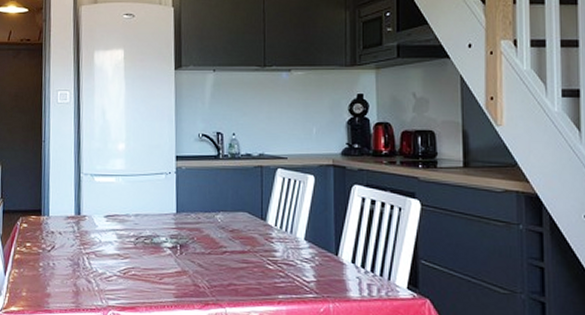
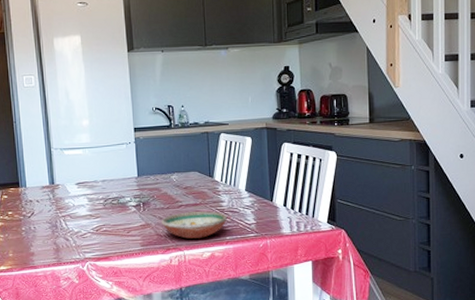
decorative bowl: none [201,260,282,294] -> present [162,211,228,239]

